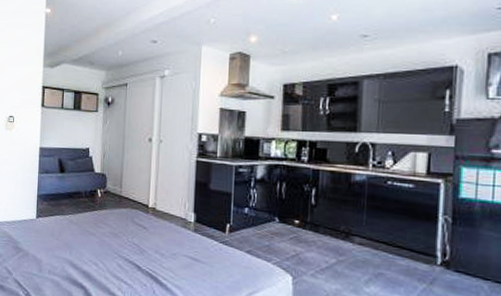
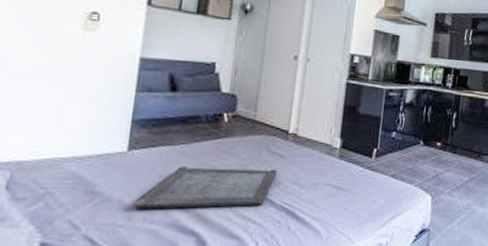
serving tray: none [41,232,142,269] -> present [131,166,278,209]

